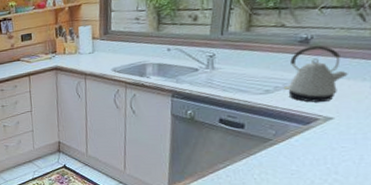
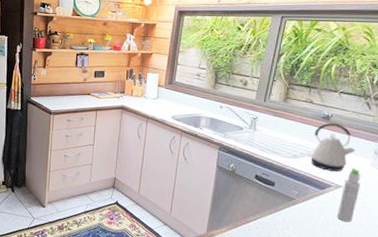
bottle: none [328,94,359,158] -> present [336,167,361,223]

